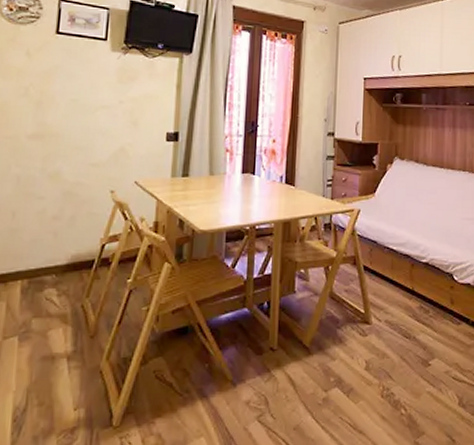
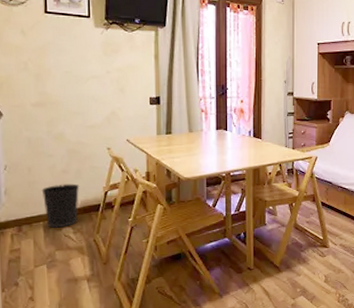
wastebasket: none [24,233,72,288] -> present [41,183,80,228]

